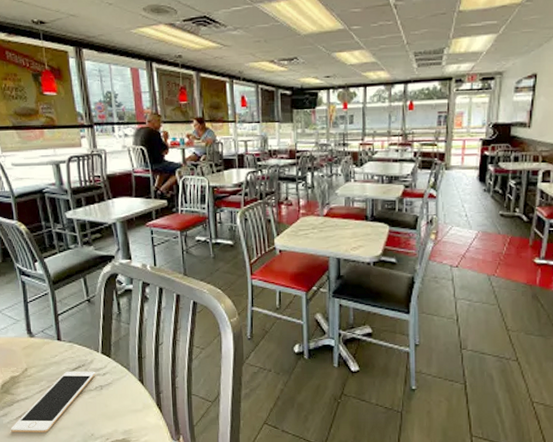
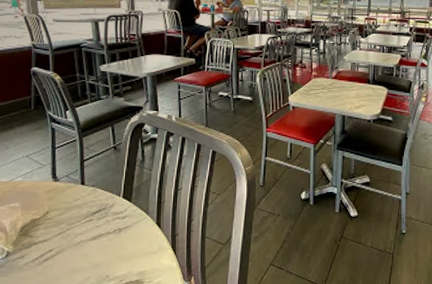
cell phone: present [10,371,96,432] -> none [25,214,116,274]

